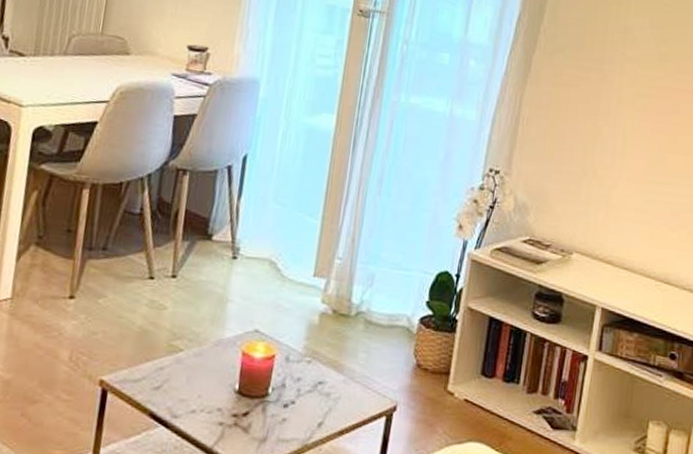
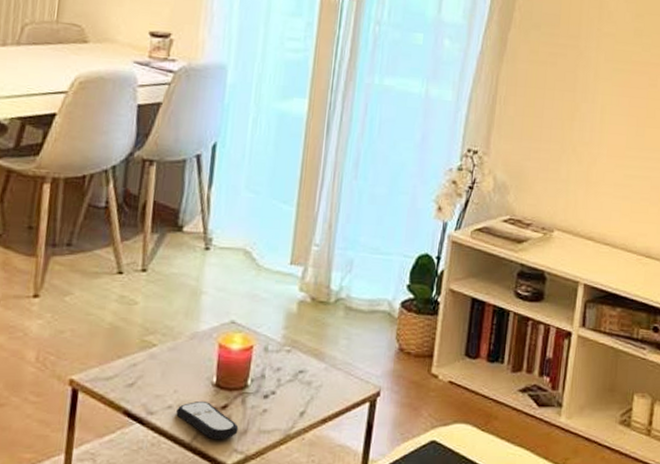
remote control: none [199,406,259,447] -> present [176,400,239,440]

